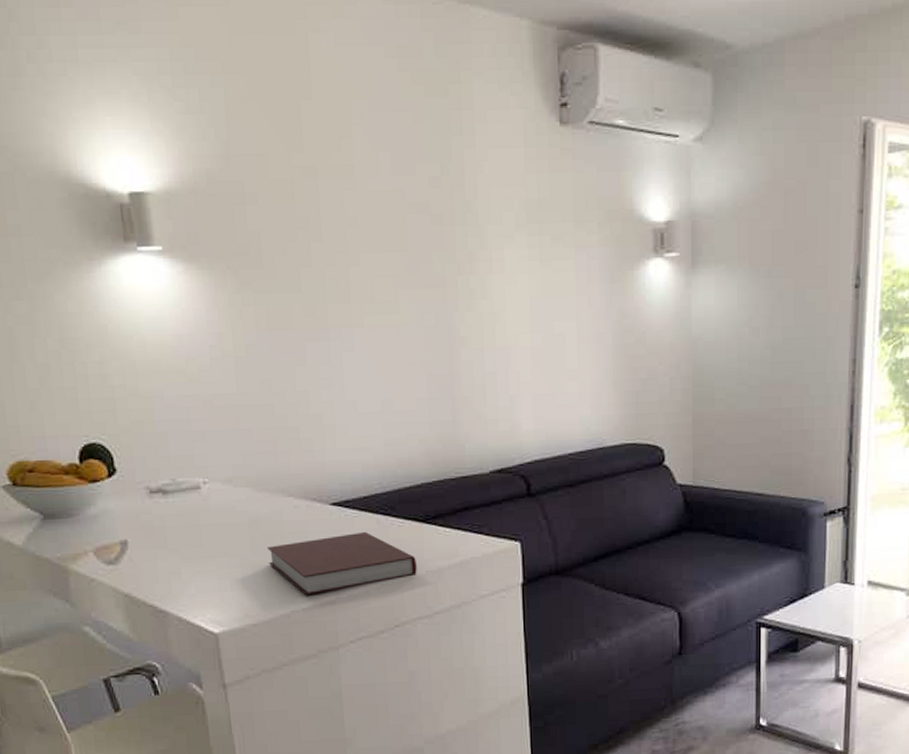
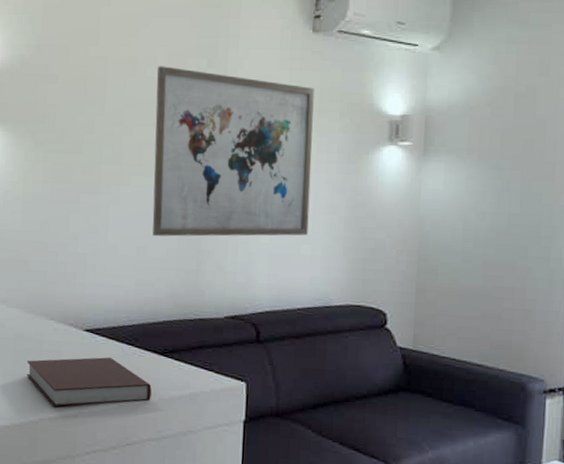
wall art: none [380,175,574,385] -> present [152,66,315,237]

